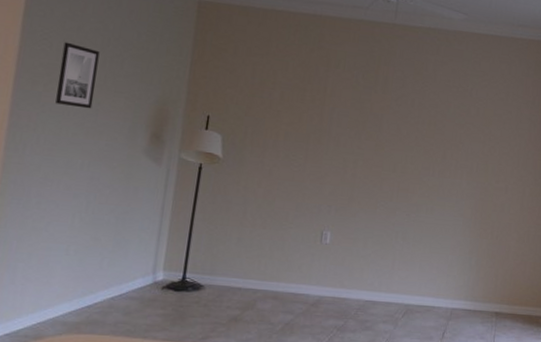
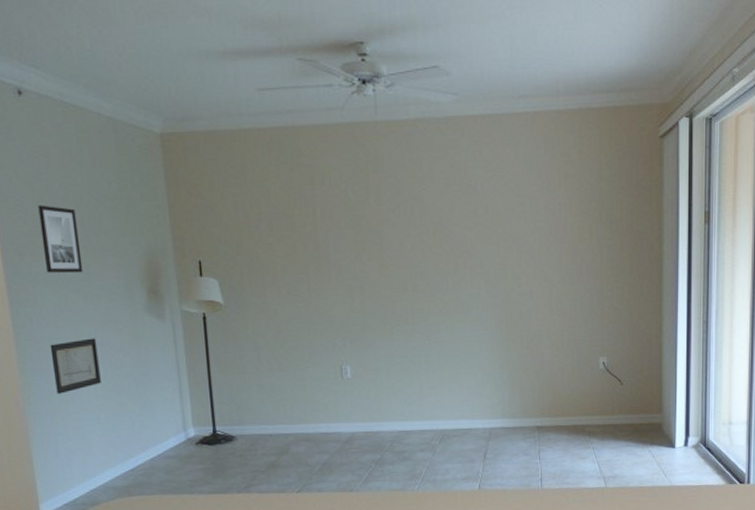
wall art: none [31,170,87,221] -> present [50,338,101,394]

